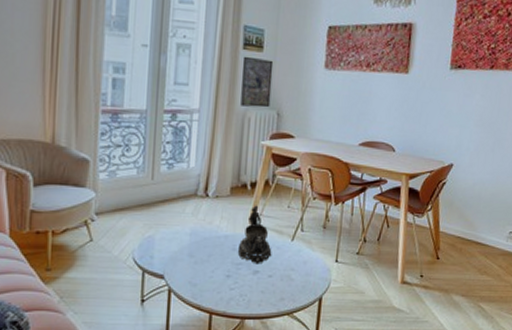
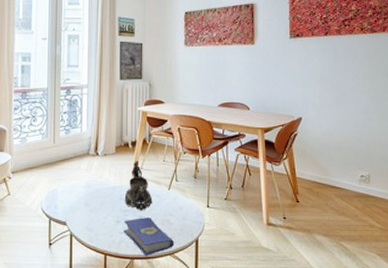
hardcover book: none [234,272,295,315] -> present [124,217,175,256]

